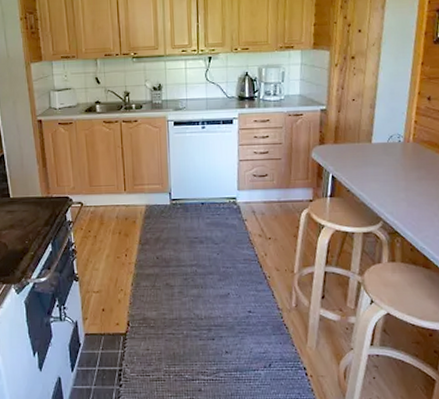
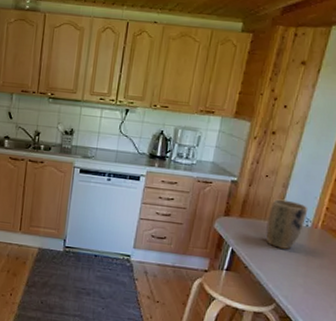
plant pot: none [361,120,398,167] -> present [266,199,309,249]

